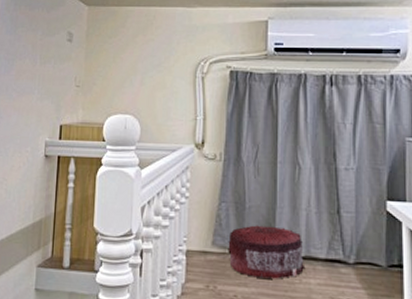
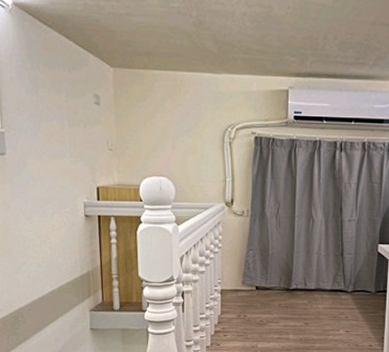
pouf: present [228,225,306,279] -> none [255,267,316,307]

